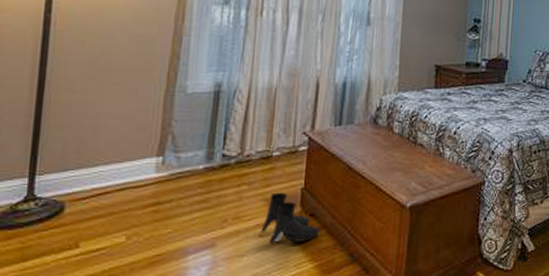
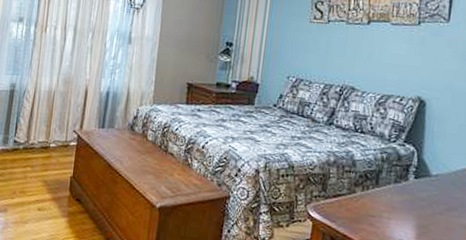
boots: present [260,192,320,244] -> none [39,176,84,221]

